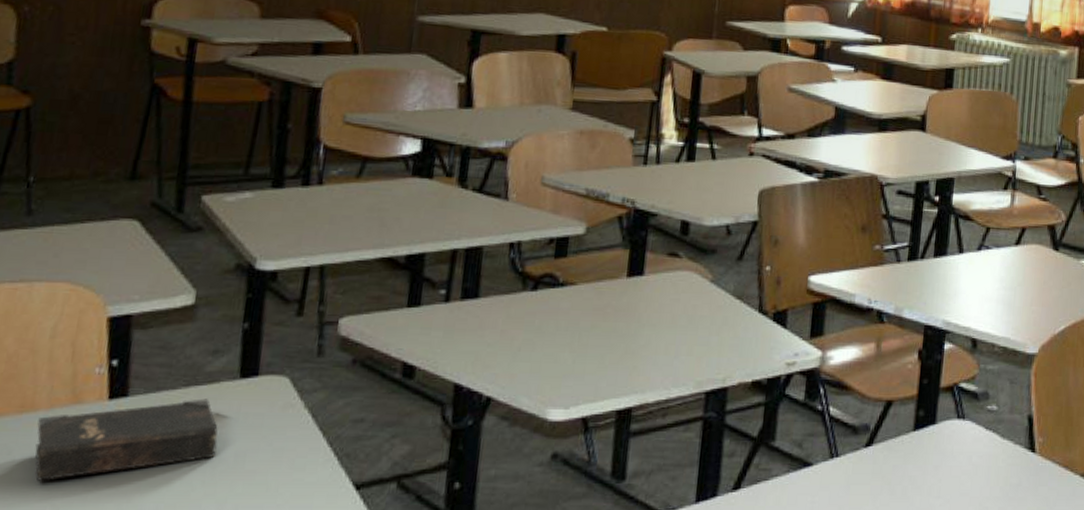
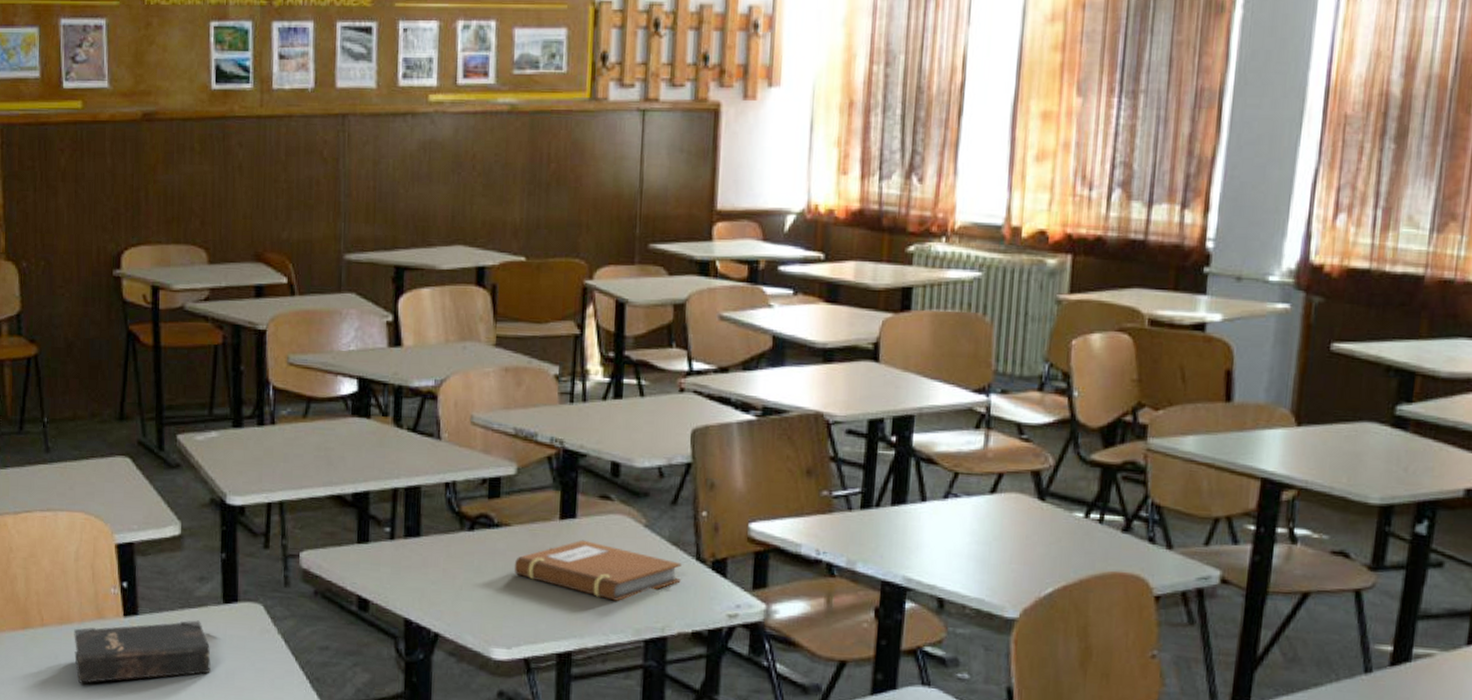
notebook: none [577,296,745,355] -> present [515,539,682,601]

